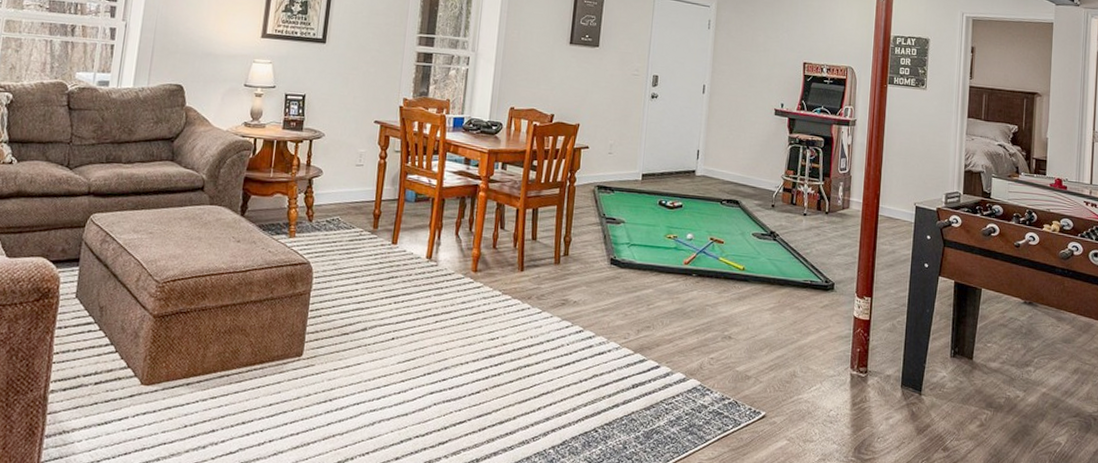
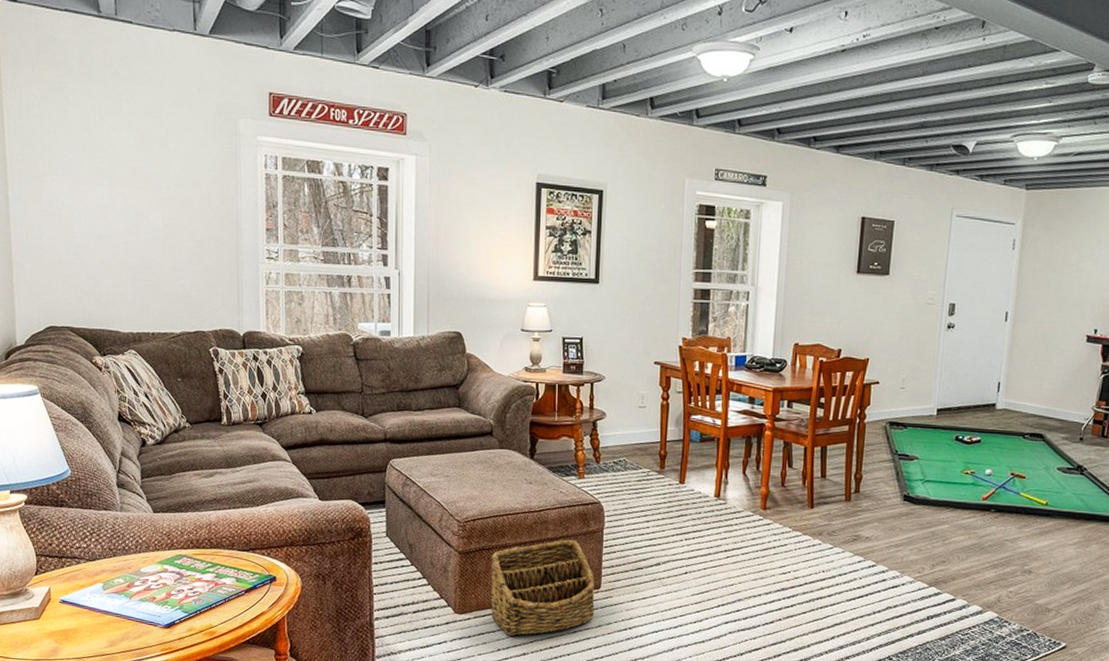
basket: none [181,302,297,410] -> present [491,539,595,636]

